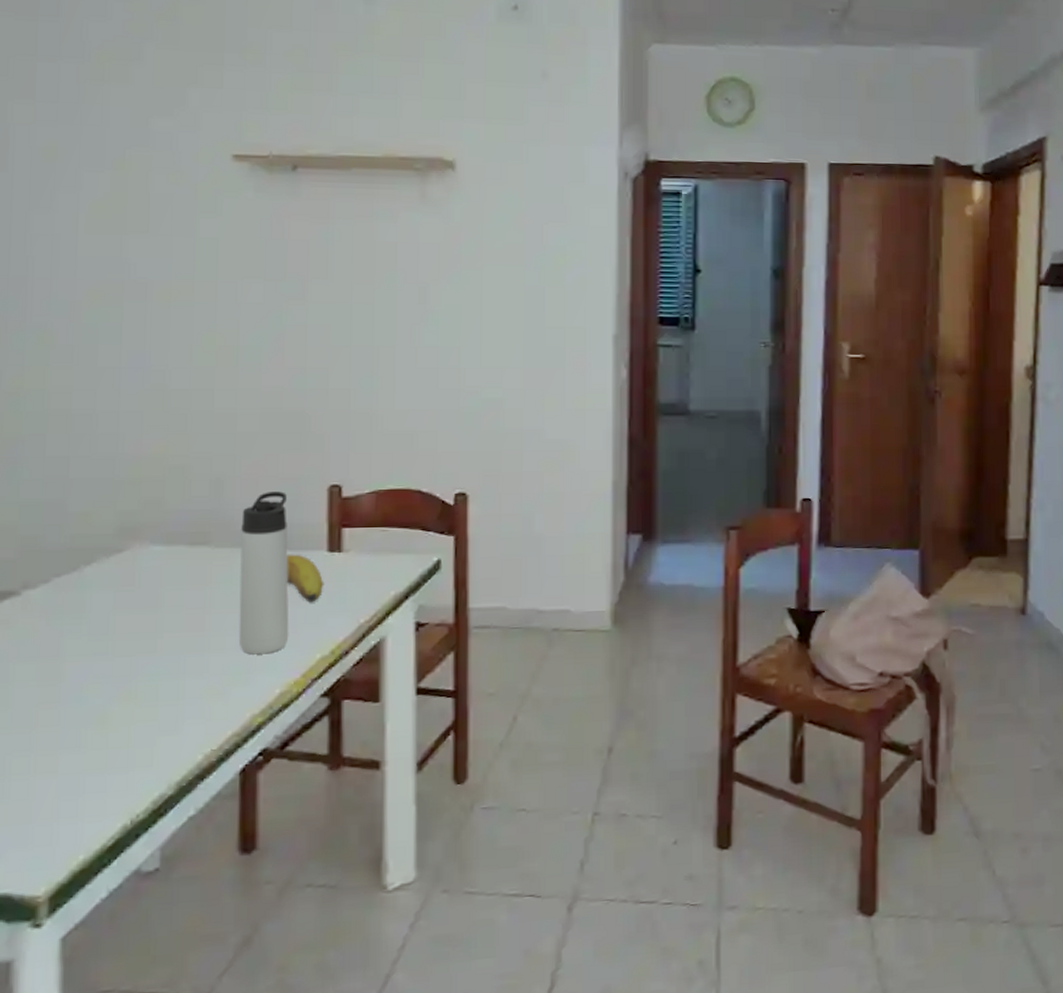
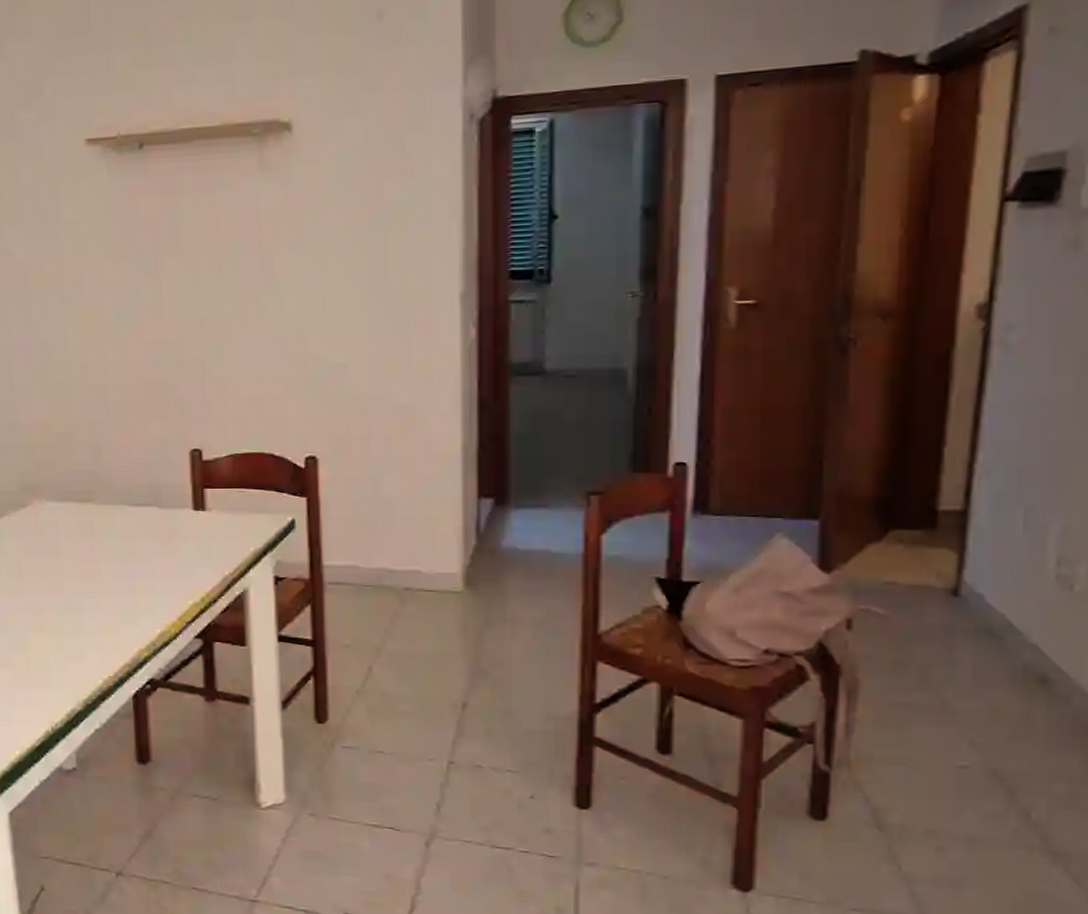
thermos bottle: present [238,491,289,655] -> none [118,455,165,599]
fruit: present [286,554,324,603] -> none [158,511,192,555]

